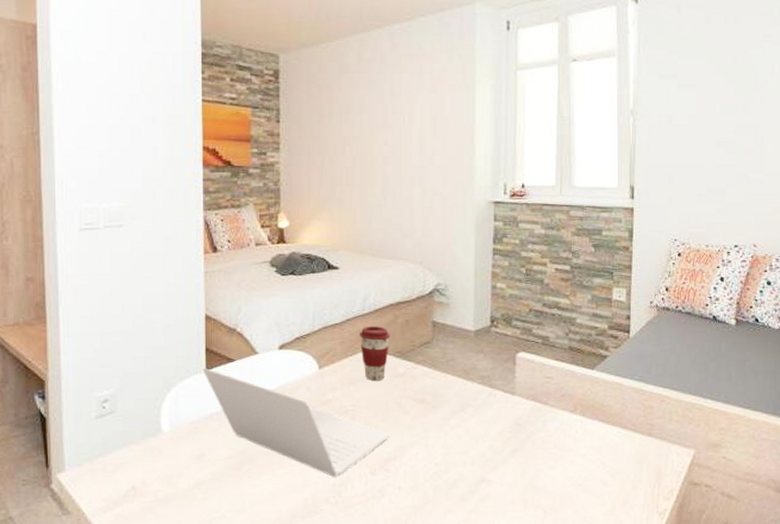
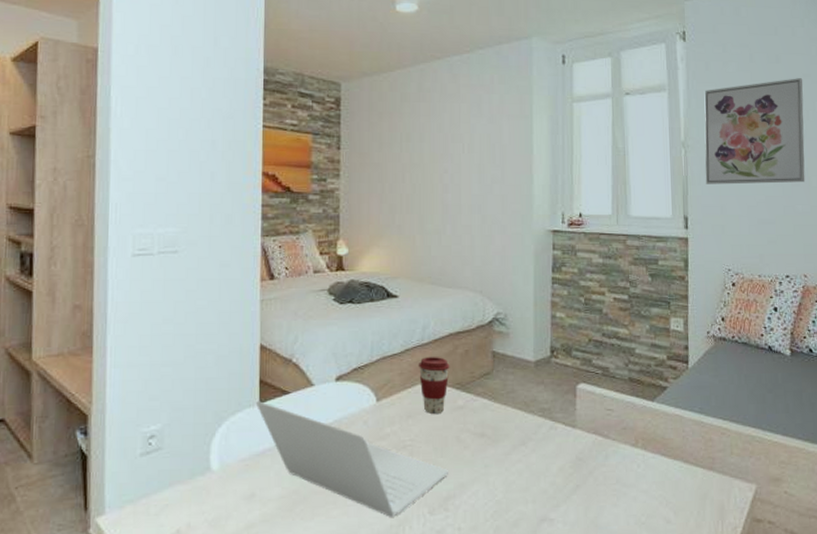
wall art: none [654,40,763,153] -> present [704,78,805,185]

